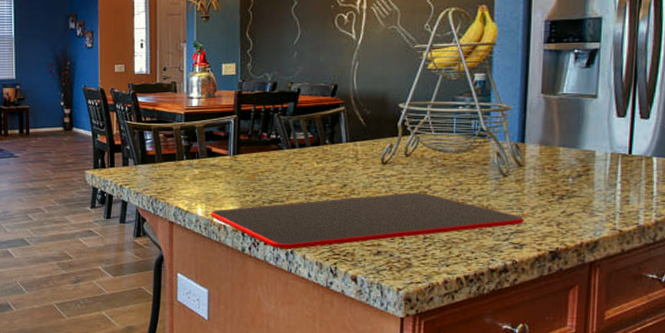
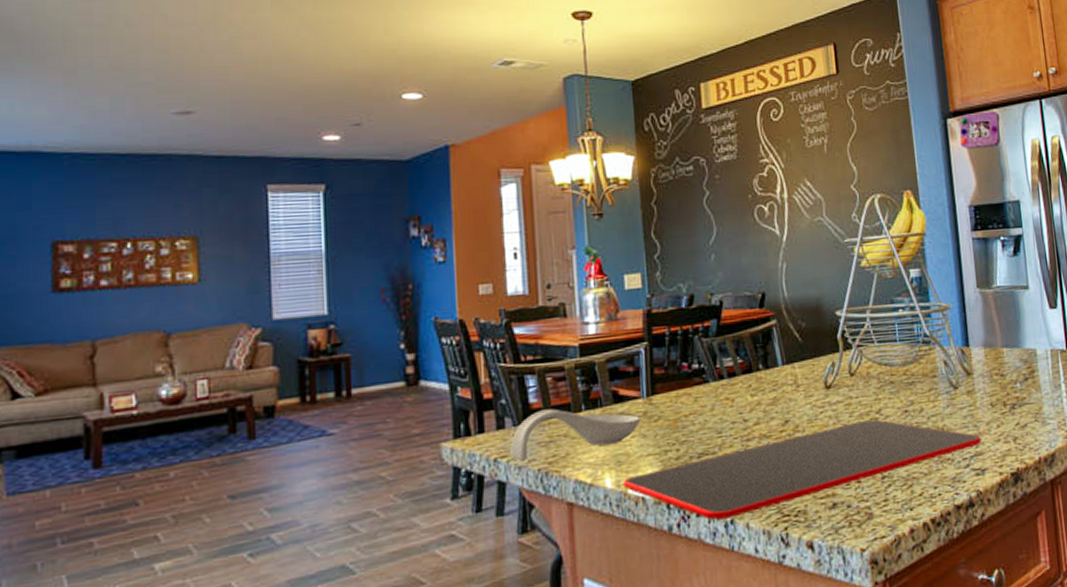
spoon rest: none [131,156,227,189] -> present [510,408,641,462]

